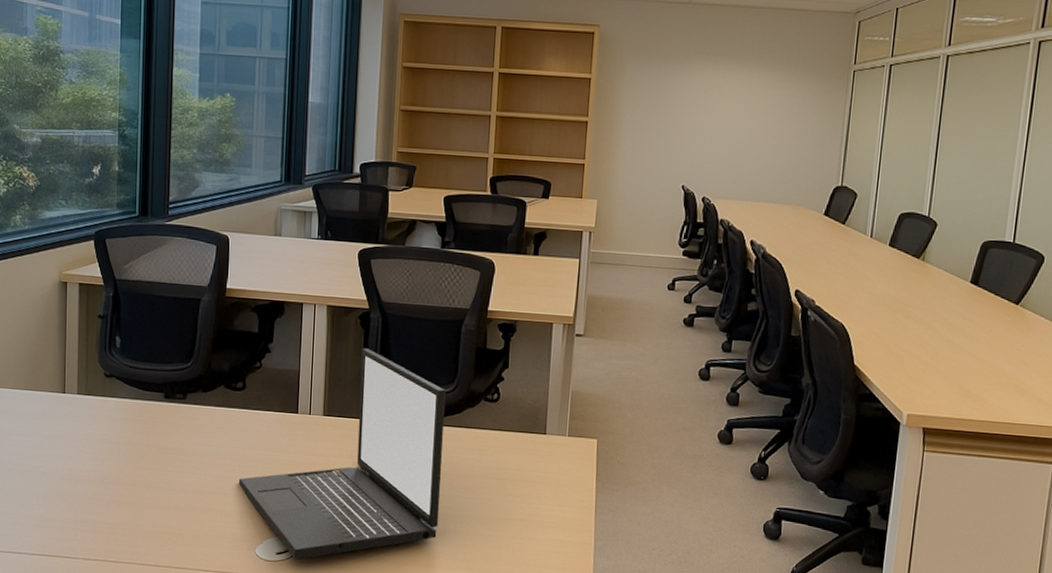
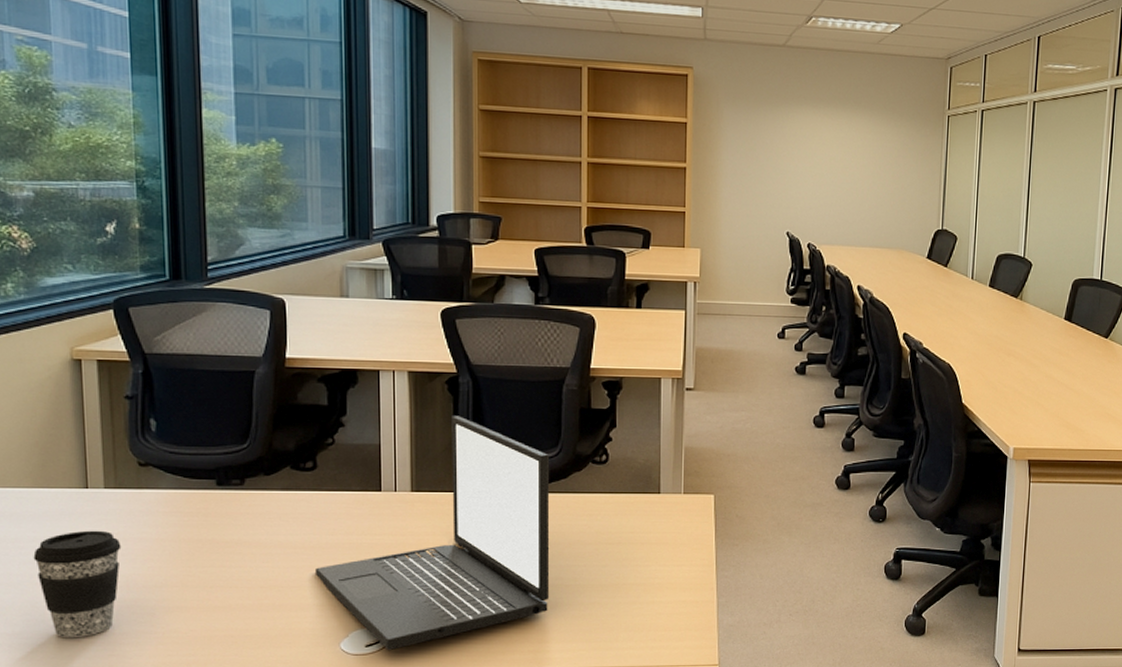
coffee cup: none [21,429,87,522] -> present [33,530,122,638]

